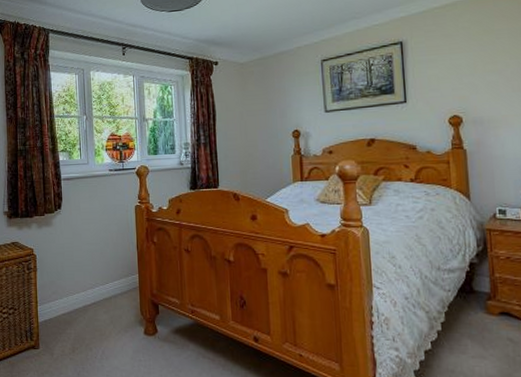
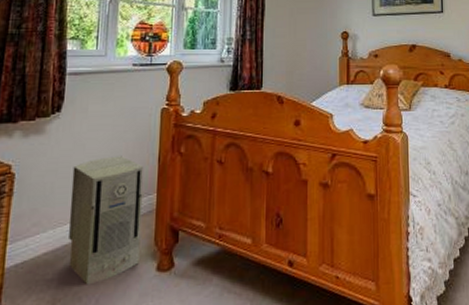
air purifier: none [75,244,130,340] -> present [68,156,144,285]

